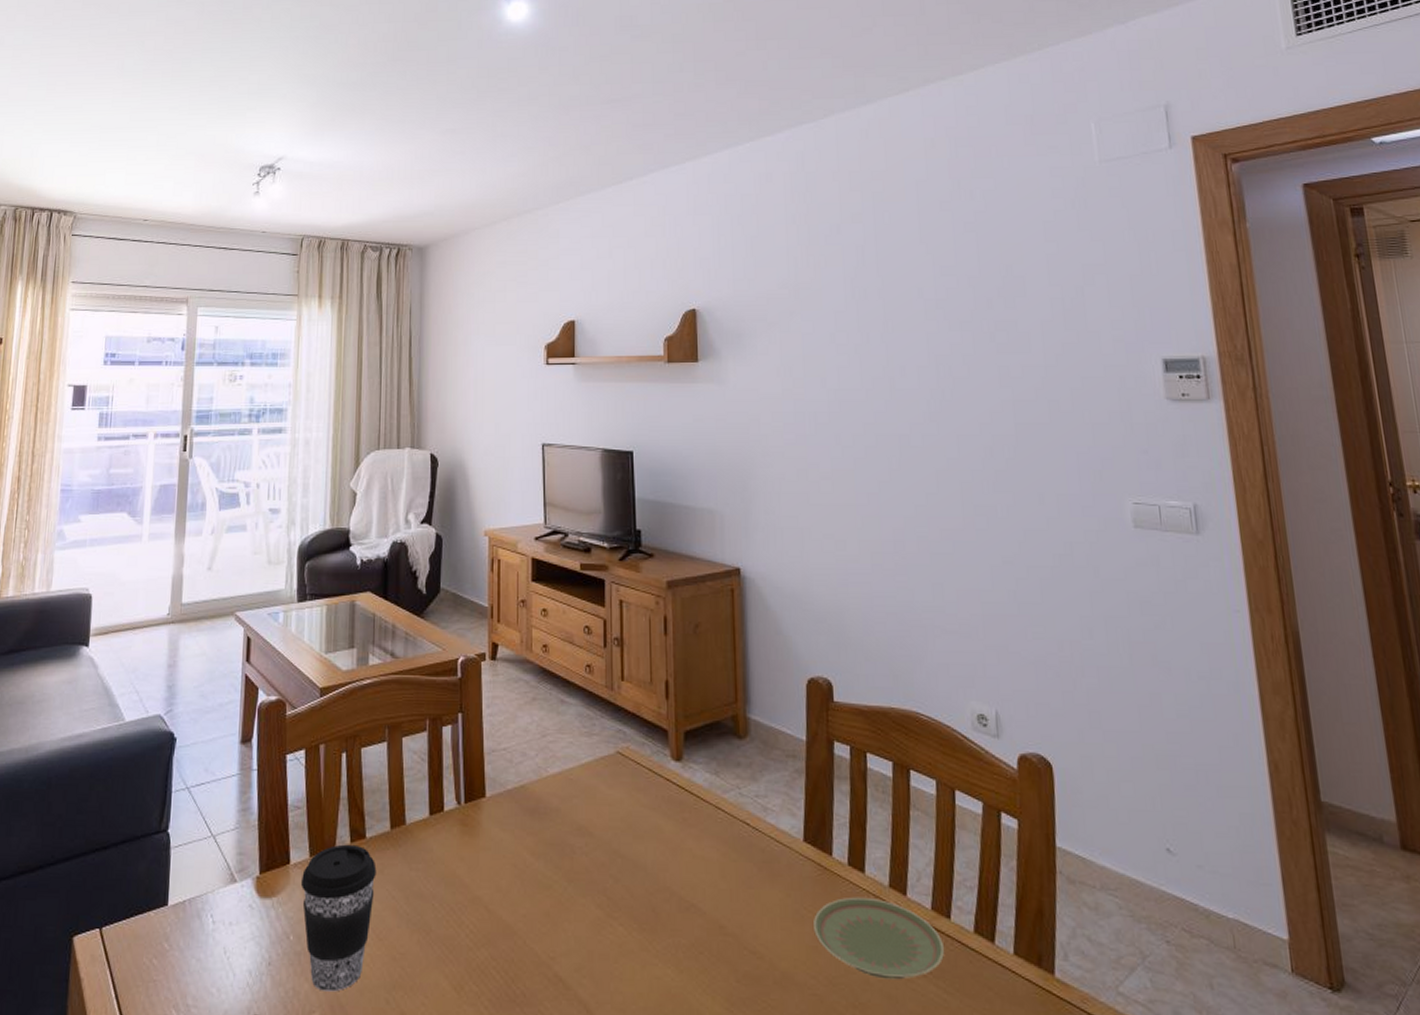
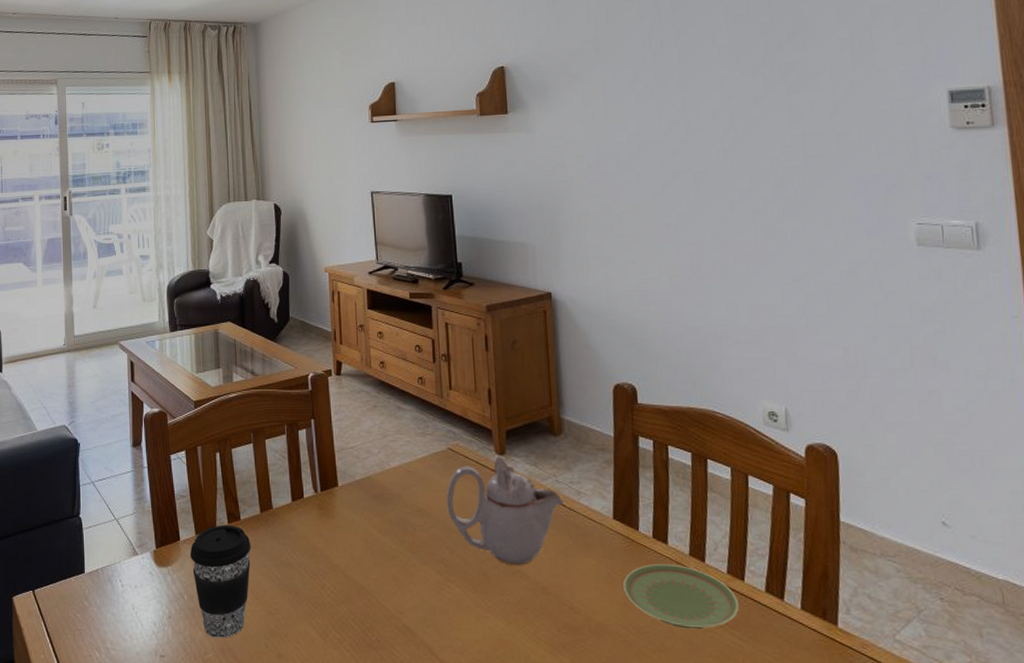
teapot: none [613,762,747,899] -> present [446,456,563,566]

